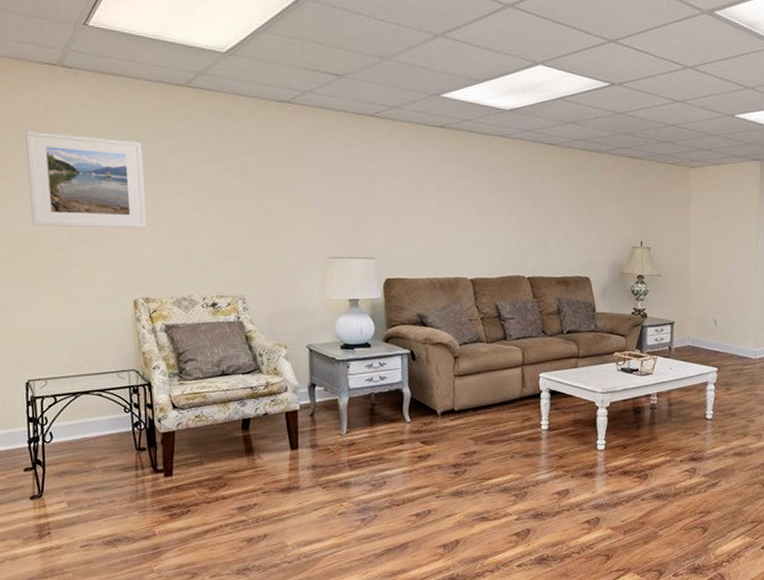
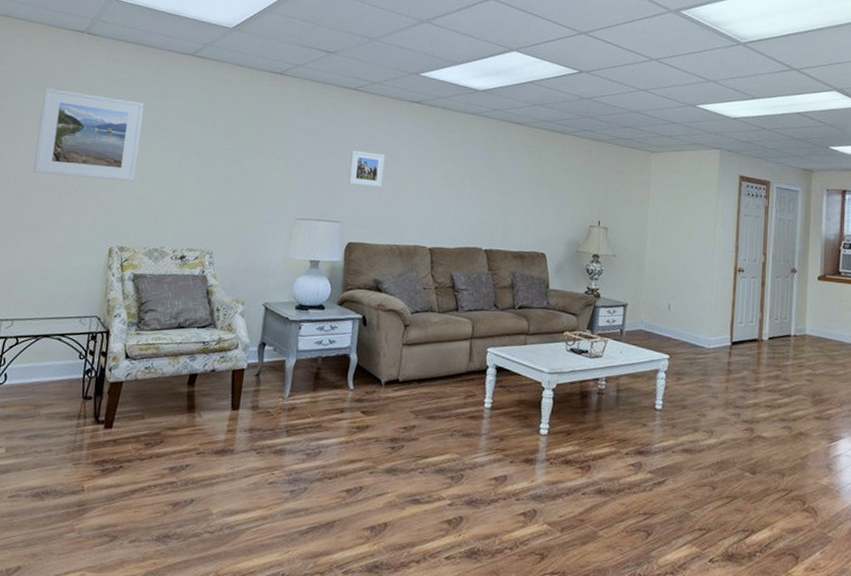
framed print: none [377,182,414,221] -> present [348,150,385,188]

